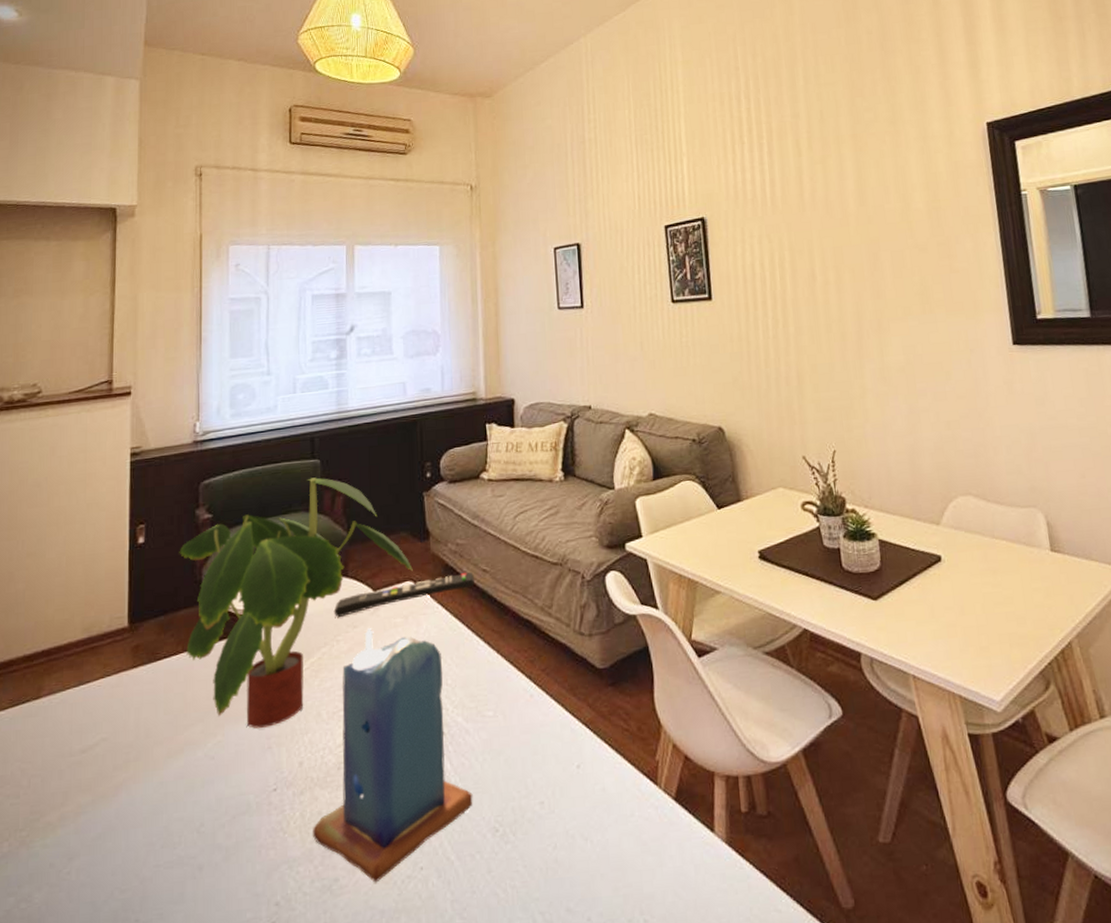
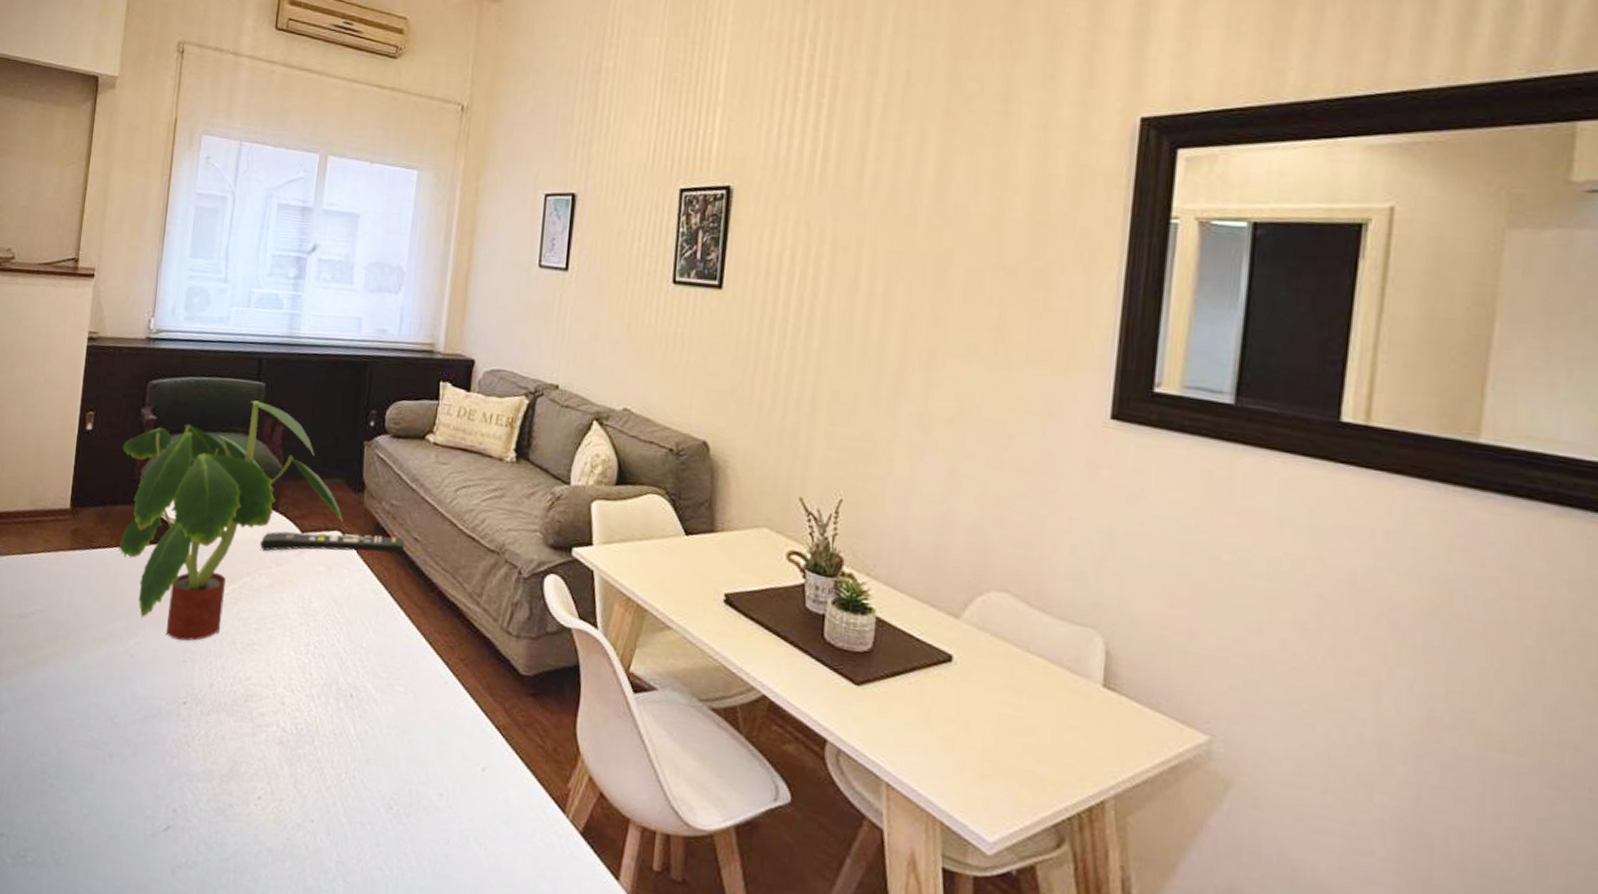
candle: present [313,628,473,883] -> none [214,569,372,821]

